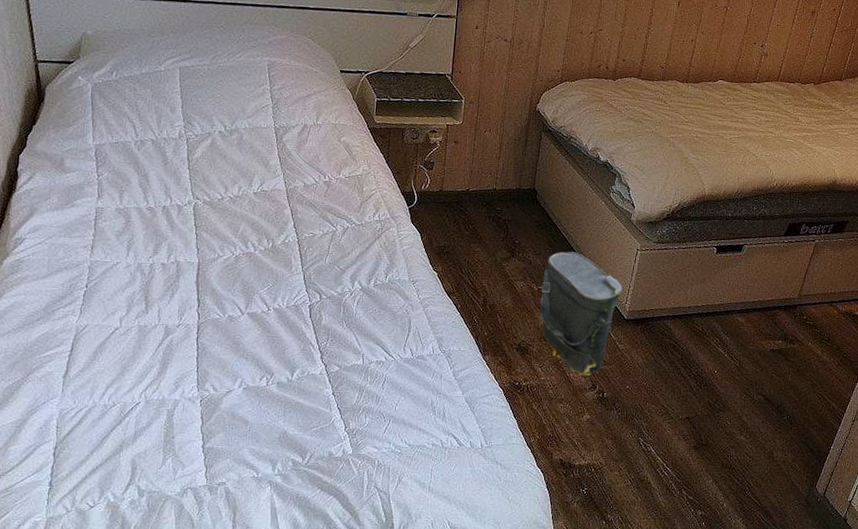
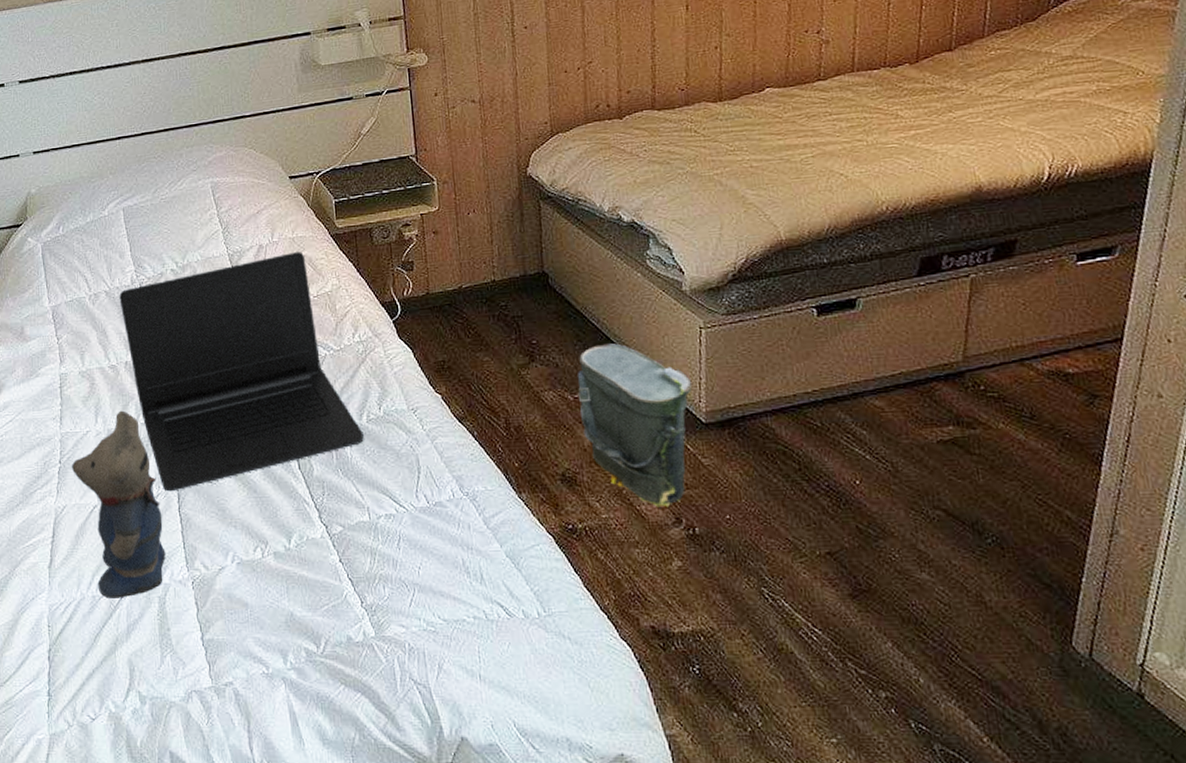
teddy bear: none [97,248,181,408] -> present [71,410,166,598]
laptop: none [165,136,369,324] -> present [119,252,364,492]

